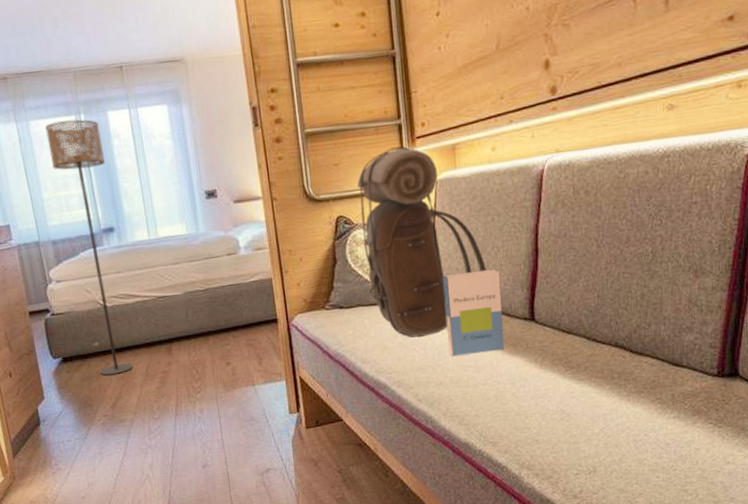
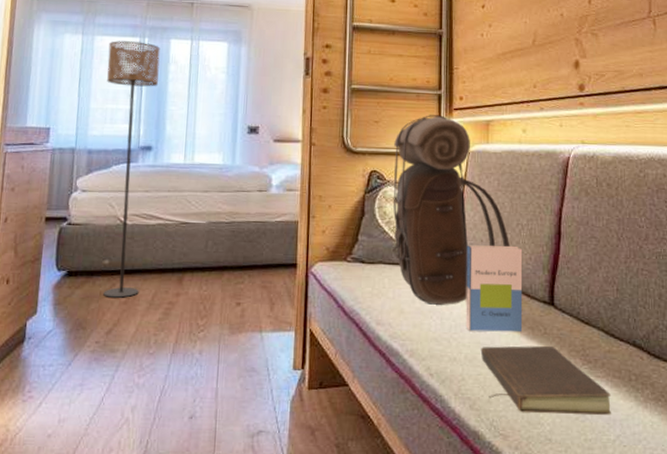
book: none [465,358,595,422] -> present [480,345,611,416]

